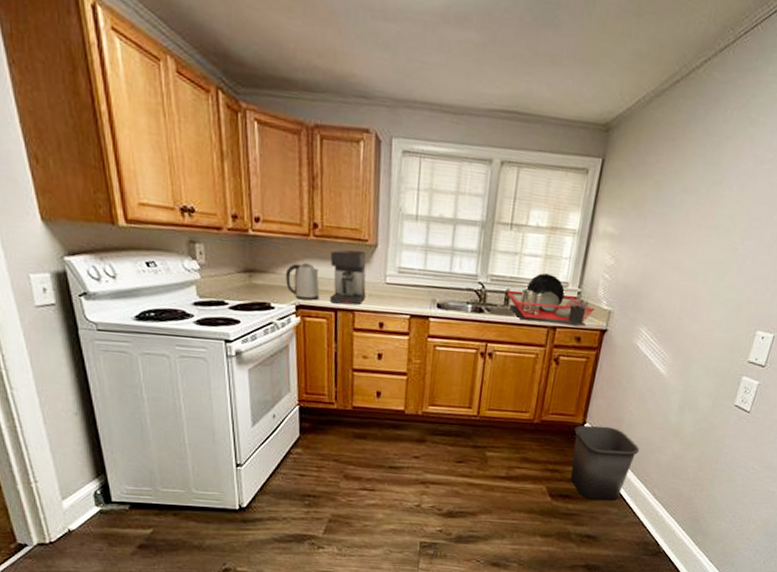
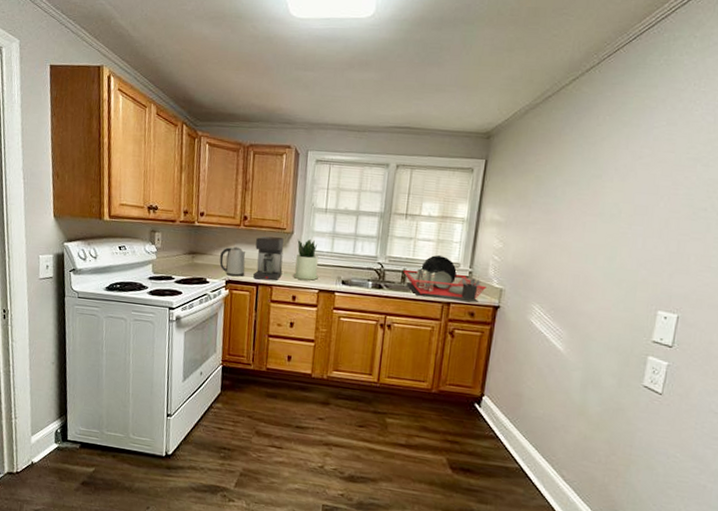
planter: none [378,253,411,304] -> present [292,238,320,281]
waste bin: present [571,425,639,501] -> none [471,397,542,479]

